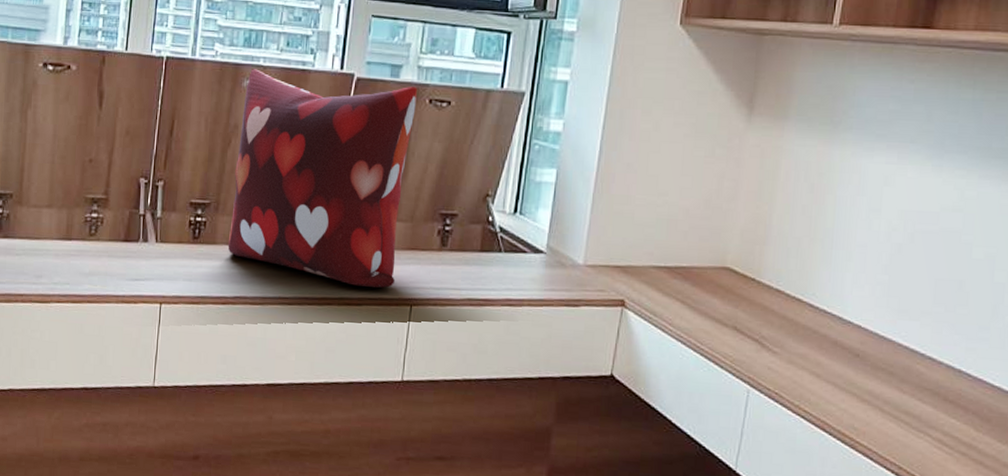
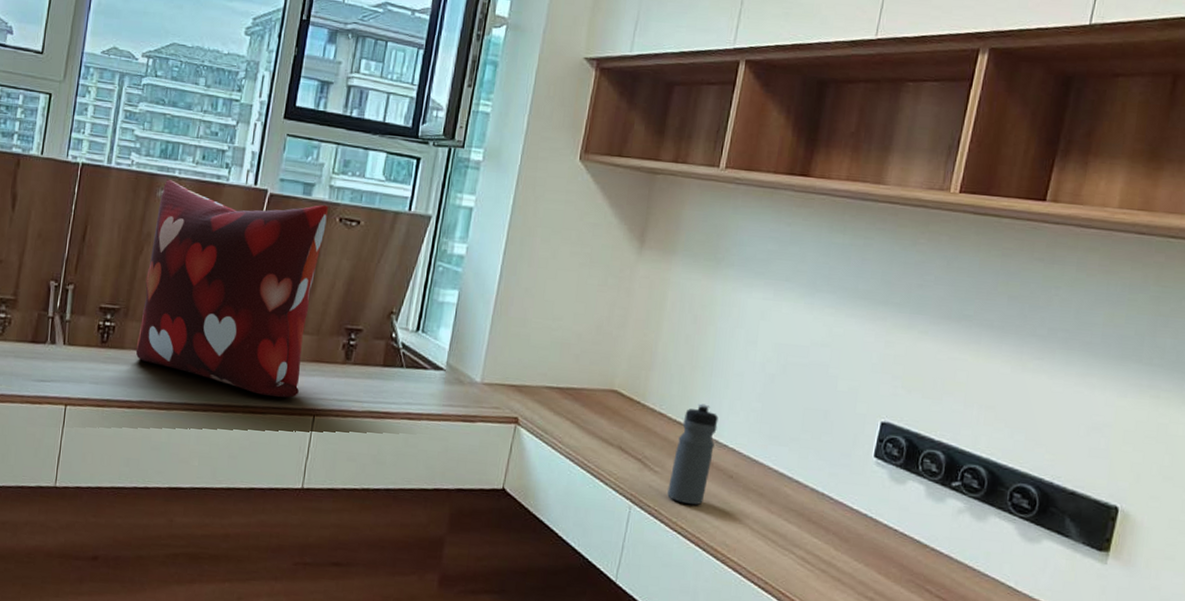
water bottle: none [788,278,841,387] -> present [667,403,718,505]

